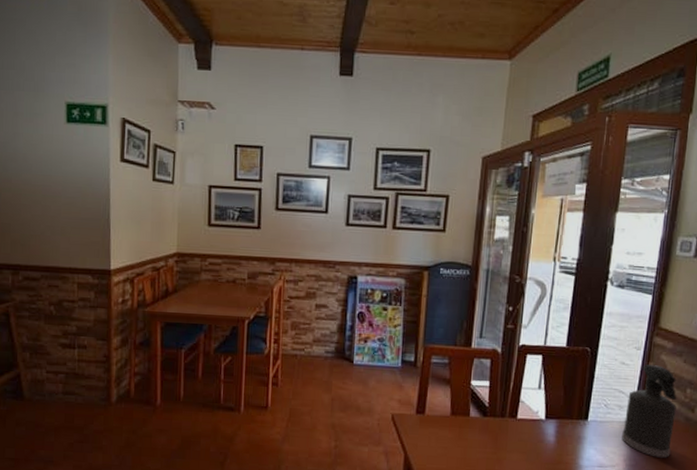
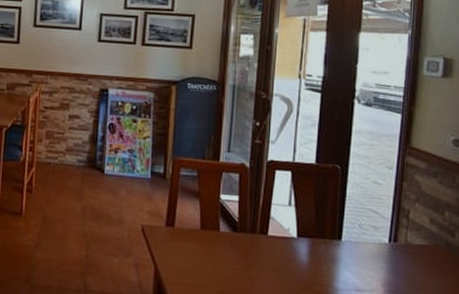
spray bottle: present [622,364,677,458] -> none [379,185,435,285]

